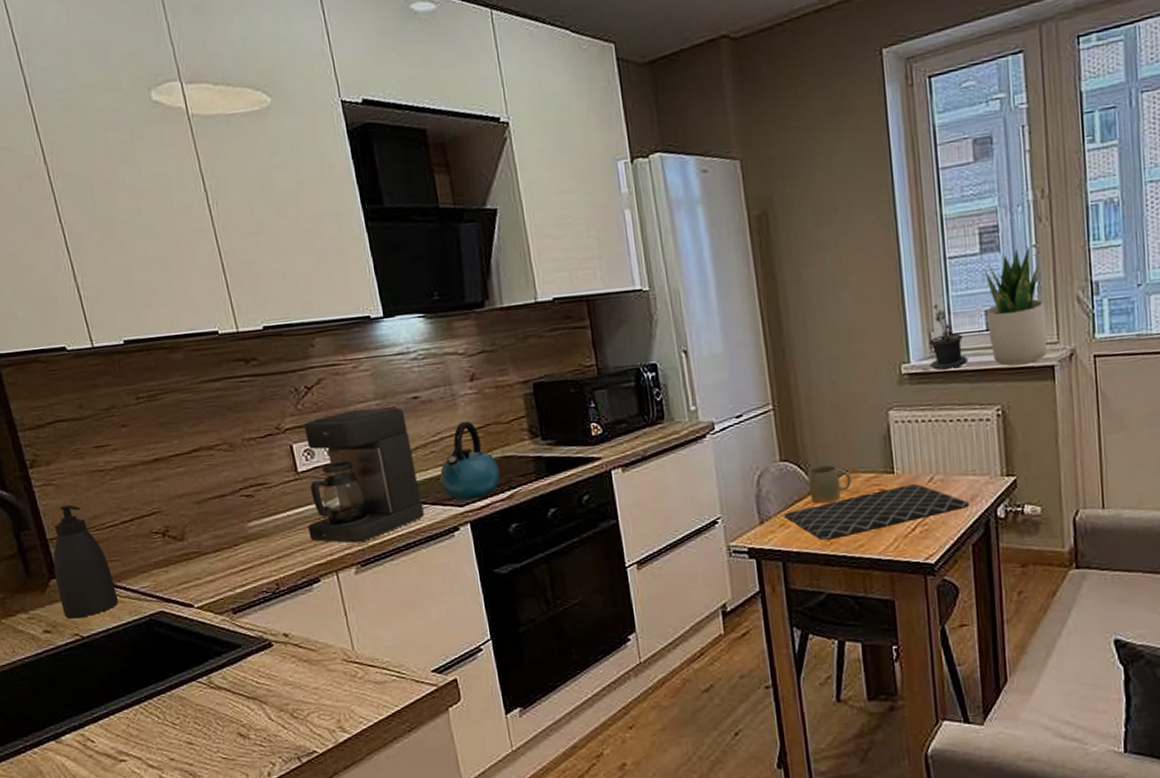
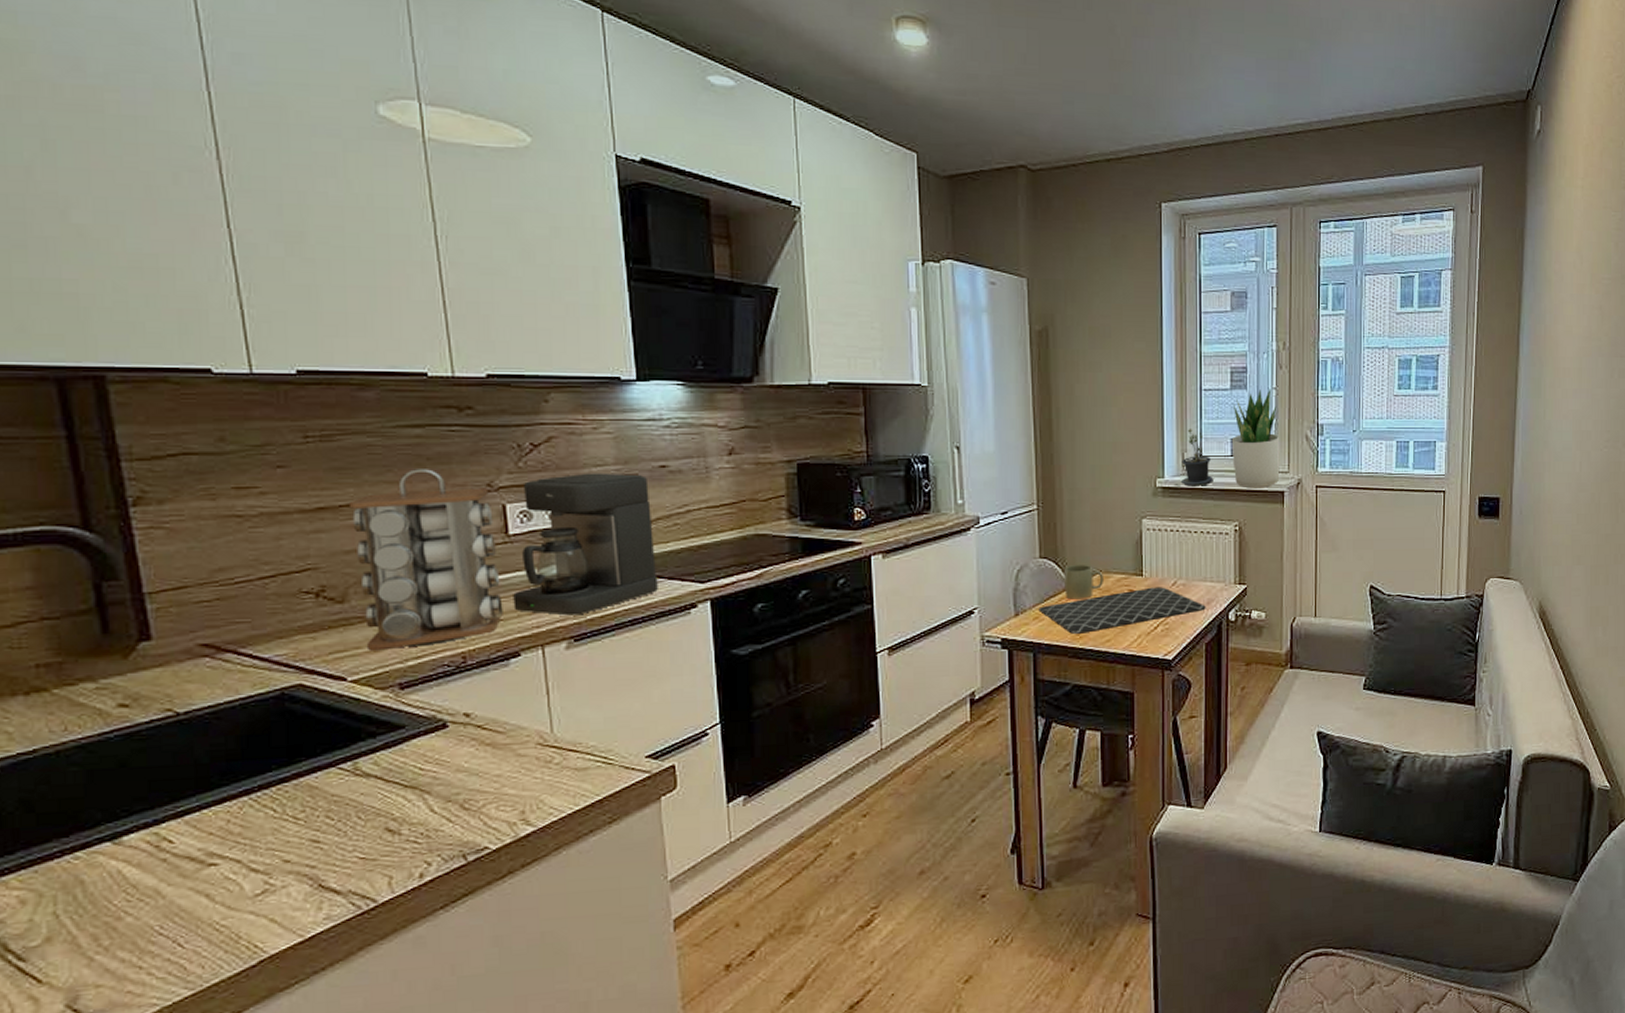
soap dispenser: present [53,504,119,619] -> none [147,553,240,691]
spice rack: none [175,418,303,581] -> present [348,469,503,651]
kettle: present [440,422,500,500] -> none [682,496,750,576]

